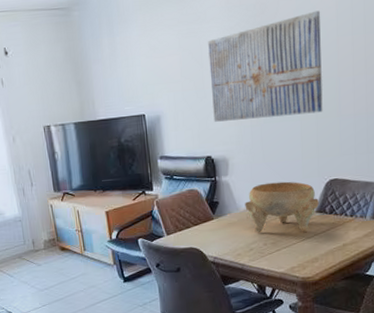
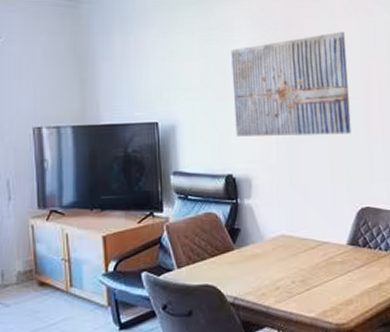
decorative bowl: present [245,181,319,233] -> none [270,208,351,268]

